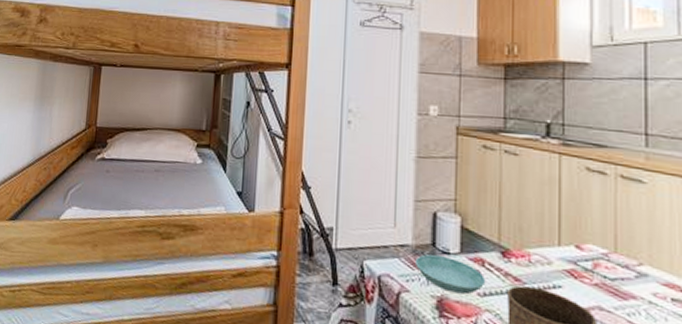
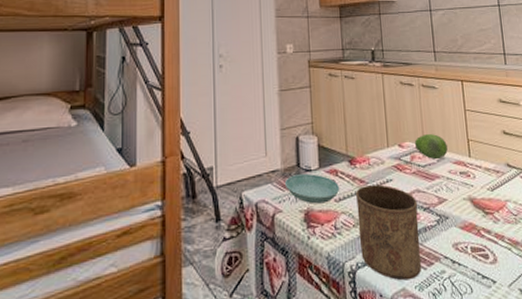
fruit: none [600,239,654,276] -> present [414,134,448,160]

